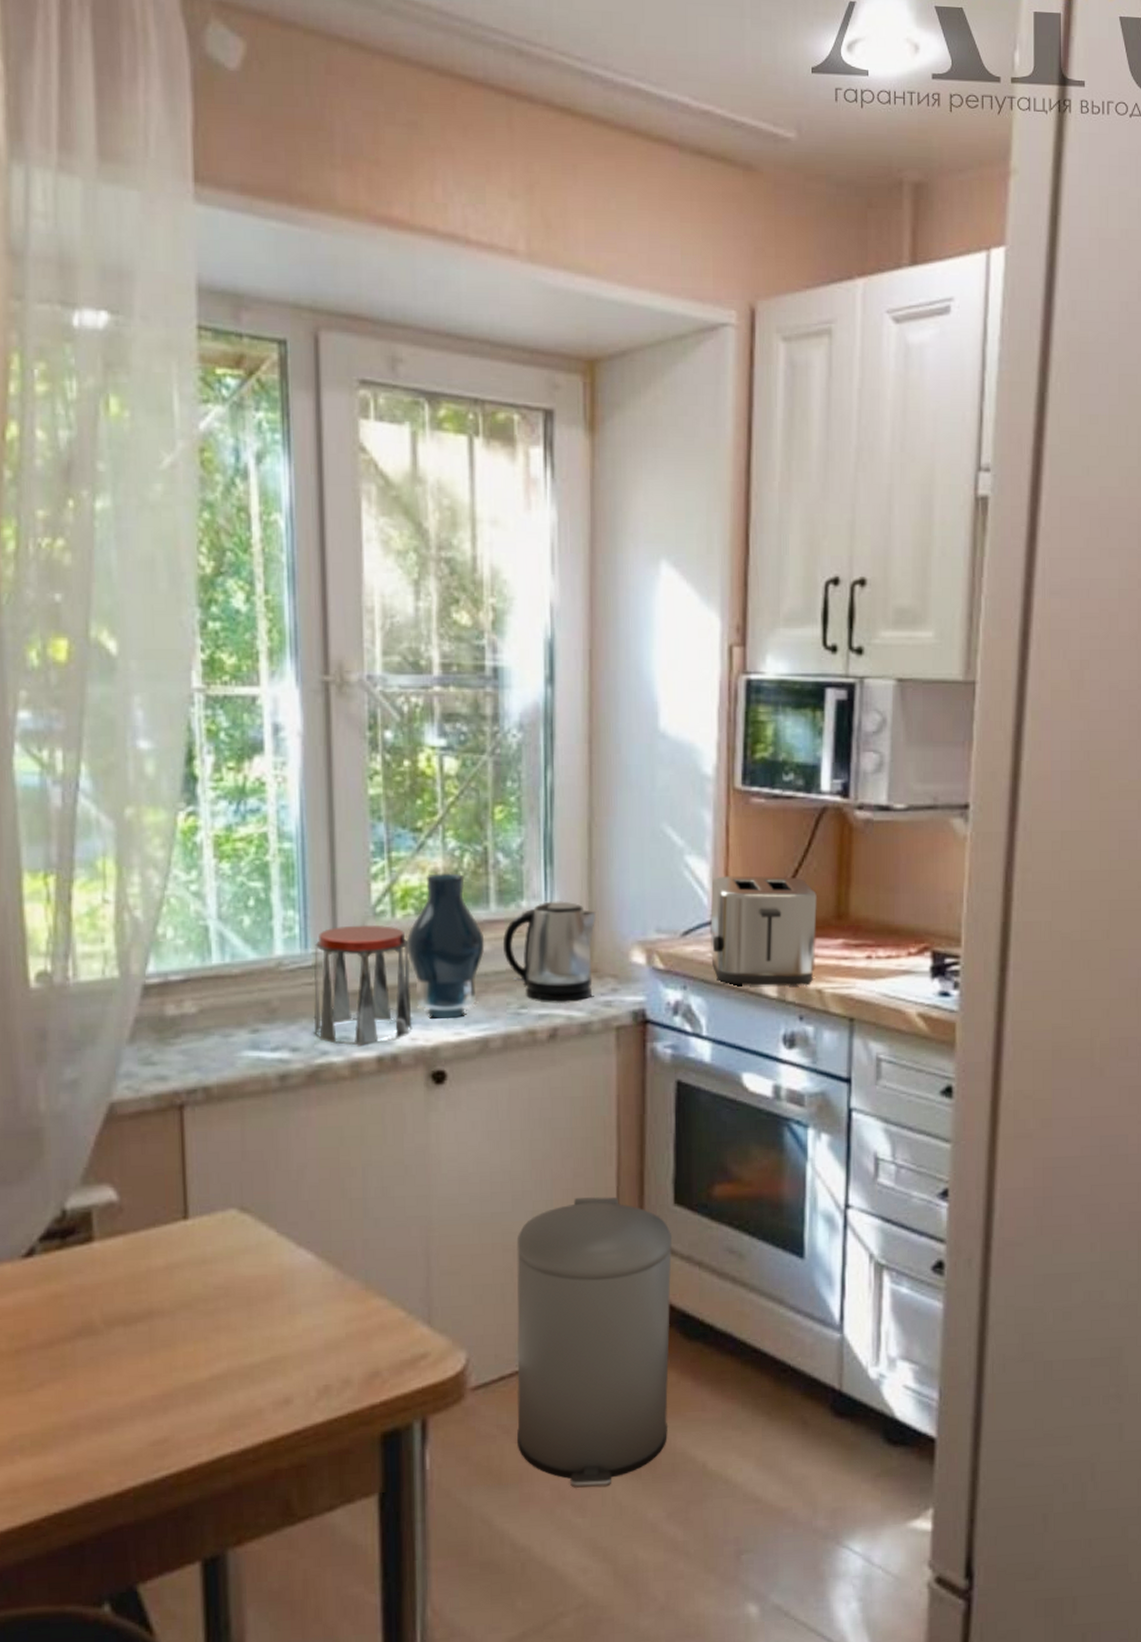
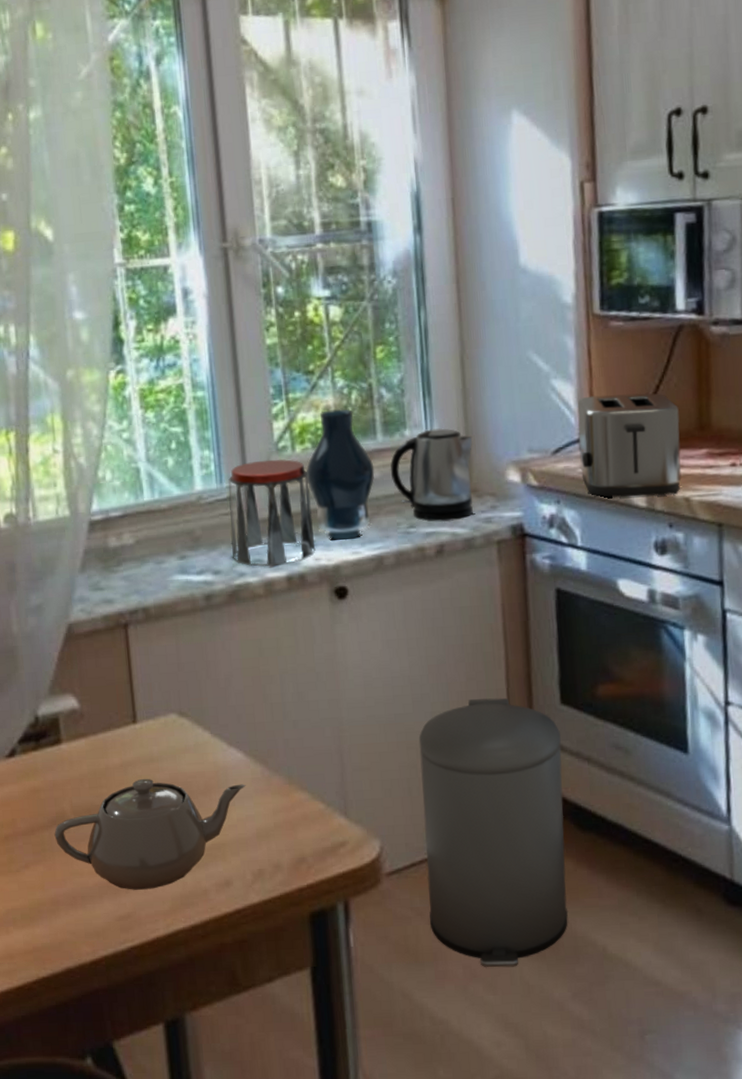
teapot: none [78,1282,316,1411] -> present [54,778,246,890]

